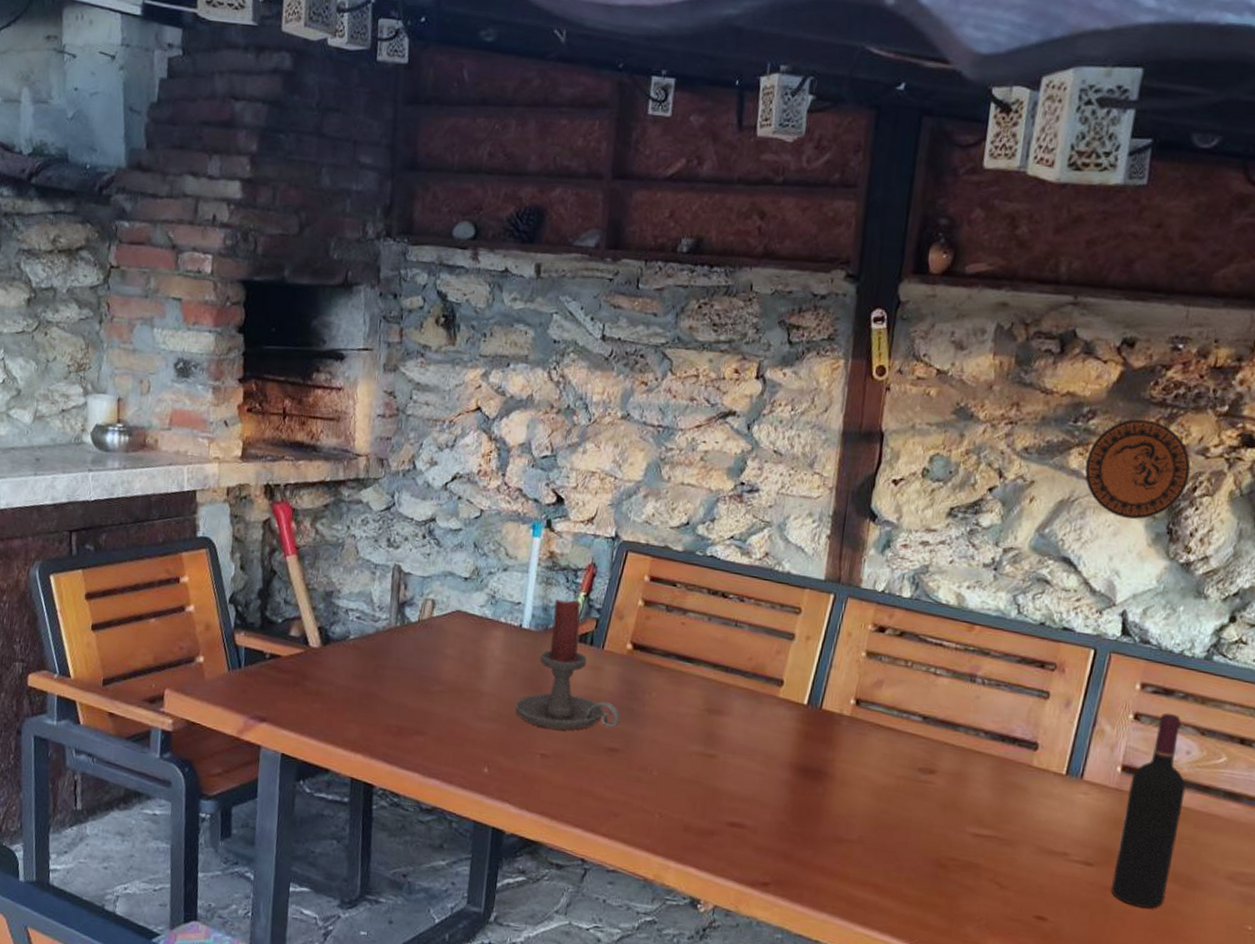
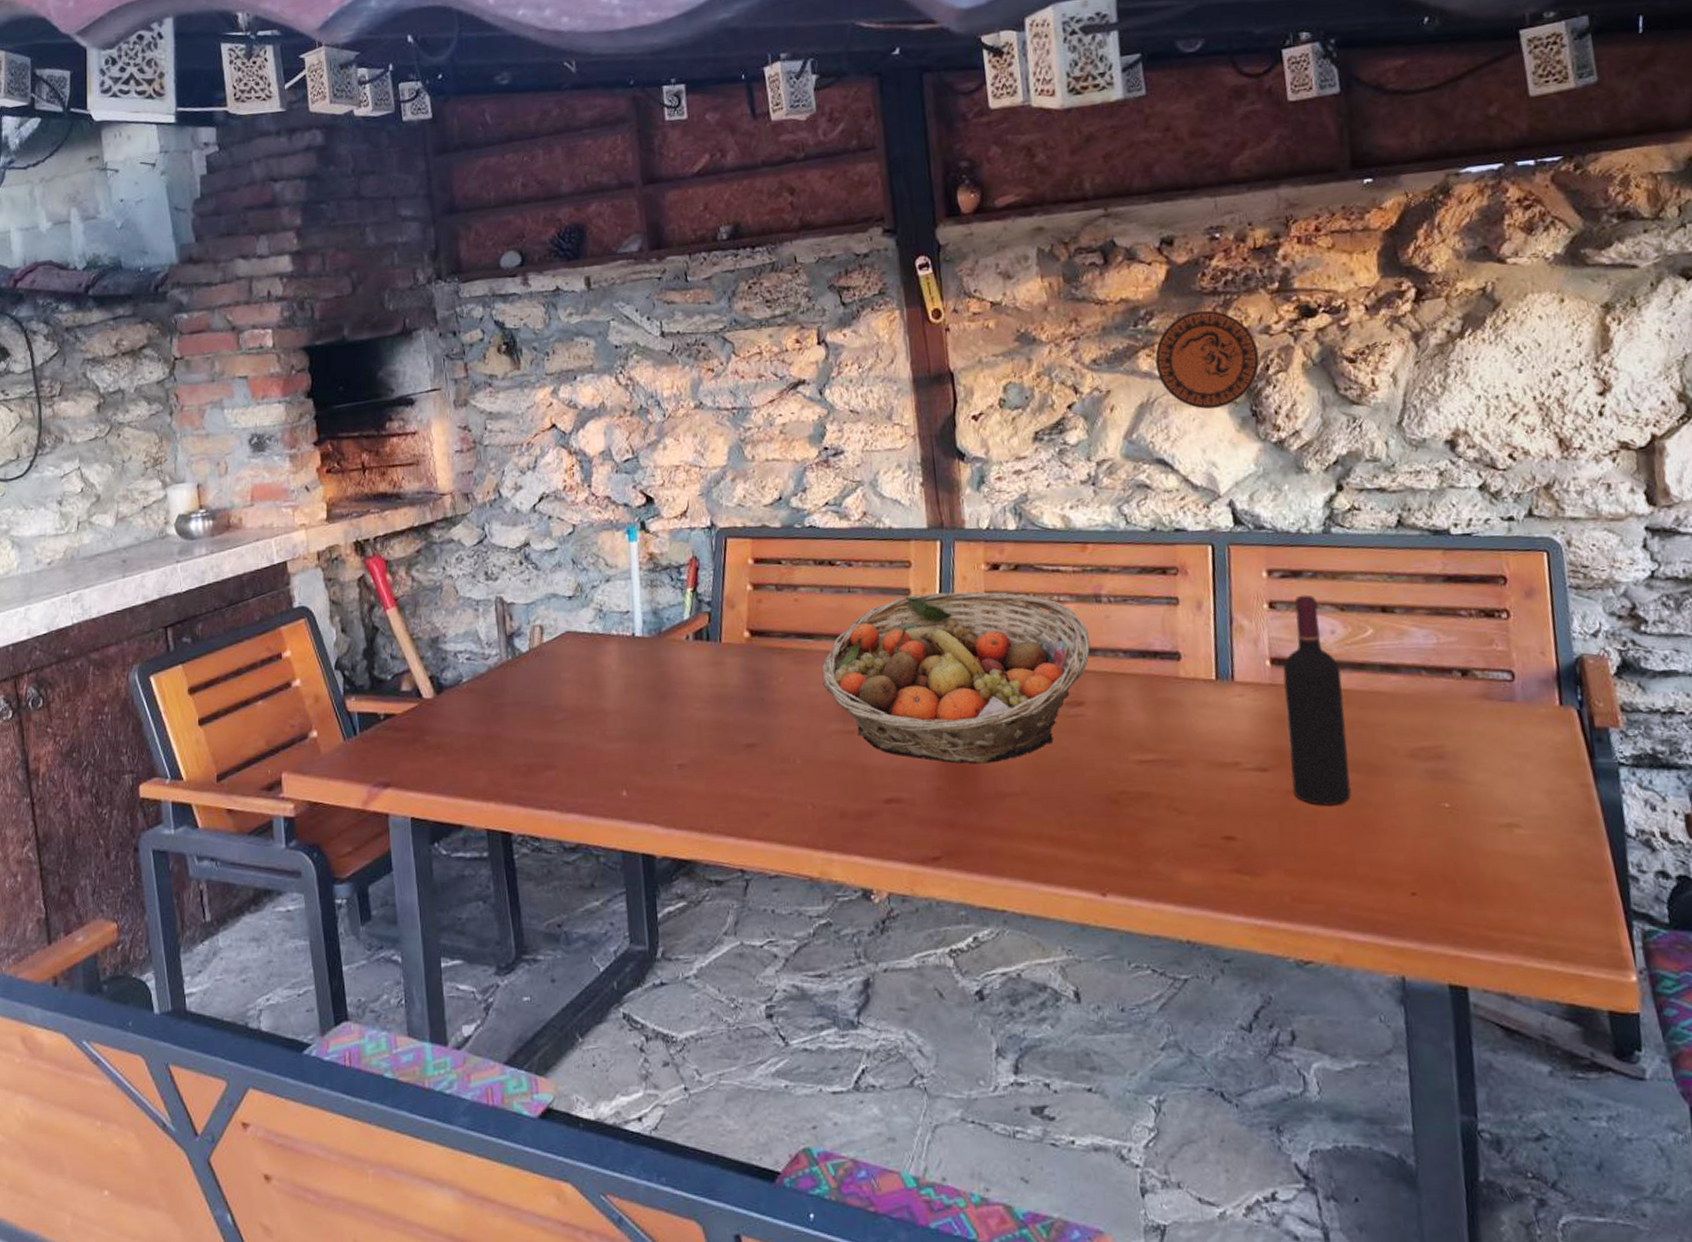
candle holder: present [515,598,620,730] -> none [642,597,752,736]
fruit basket: none [692,640,957,810] -> present [822,591,1091,764]

